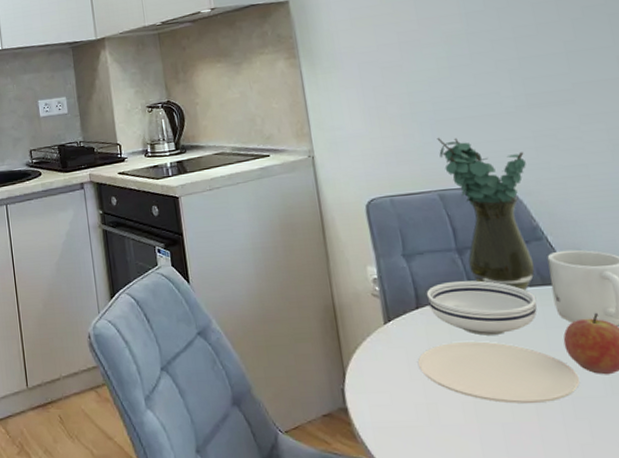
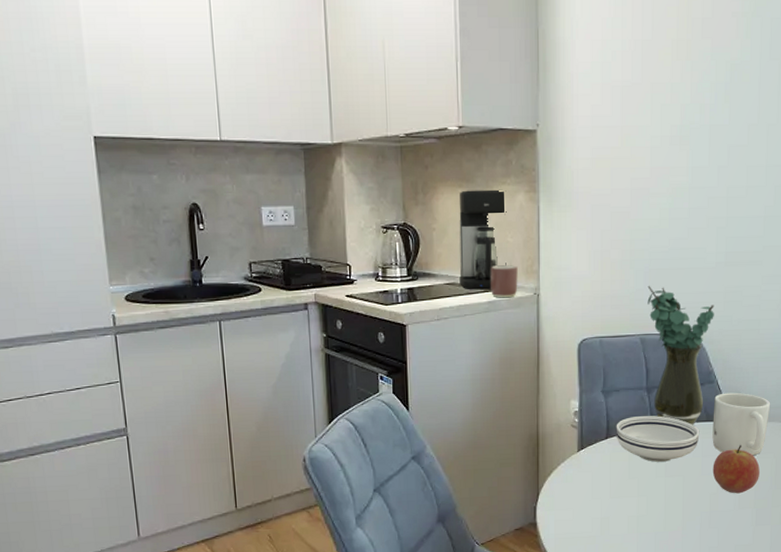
coffee maker: none [219,60,275,159] -> present [459,190,507,290]
mug: none [258,130,290,164] -> present [490,265,518,298]
plate: present [417,341,580,404] -> none [599,467,719,517]

